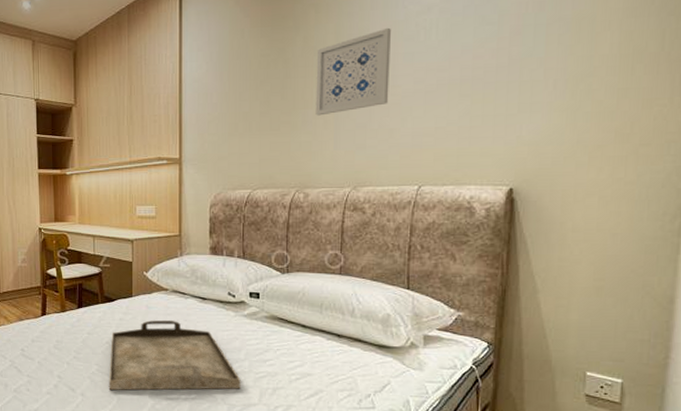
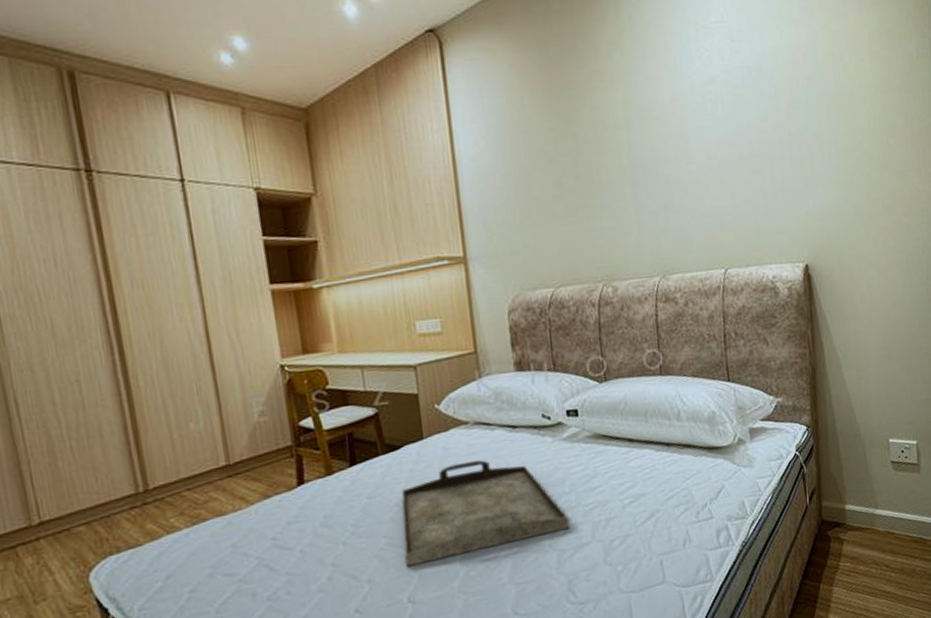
wall art: present [315,27,391,116] -> none [606,99,686,198]

